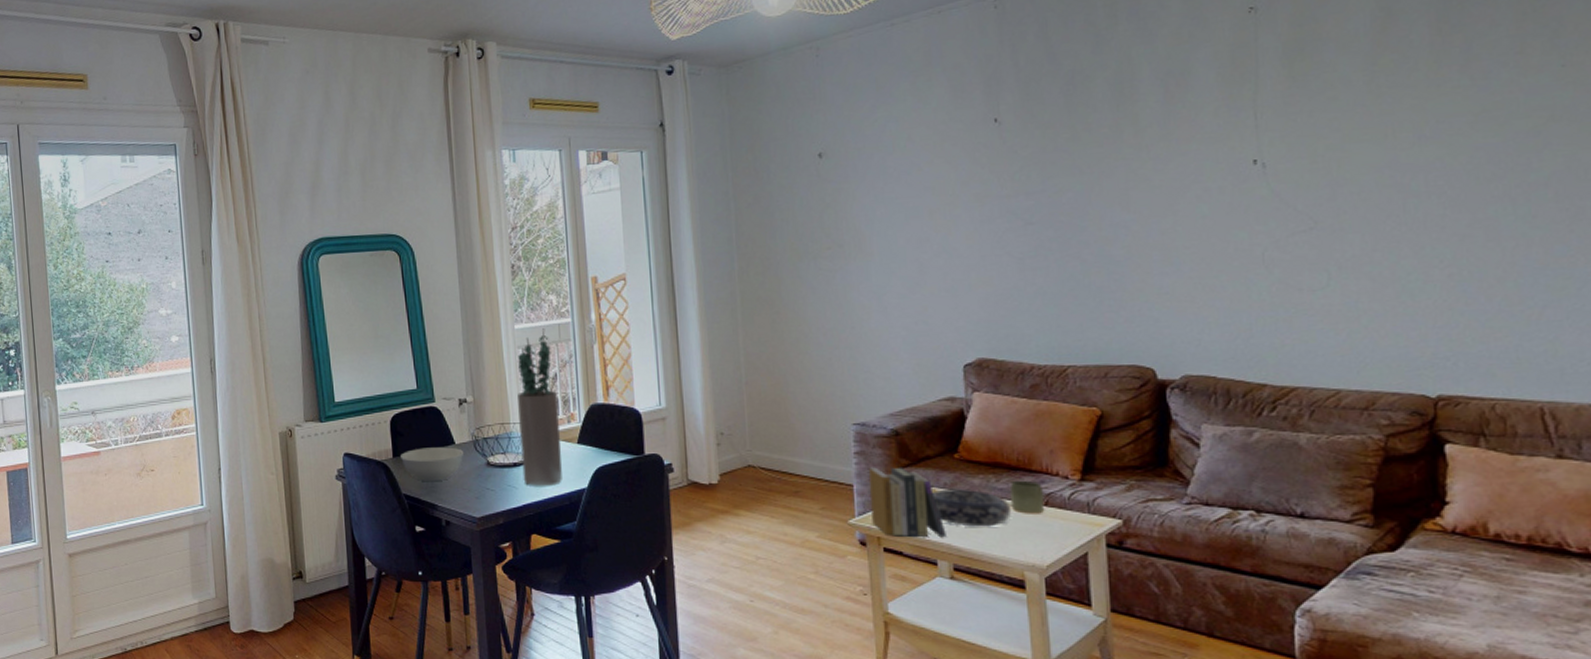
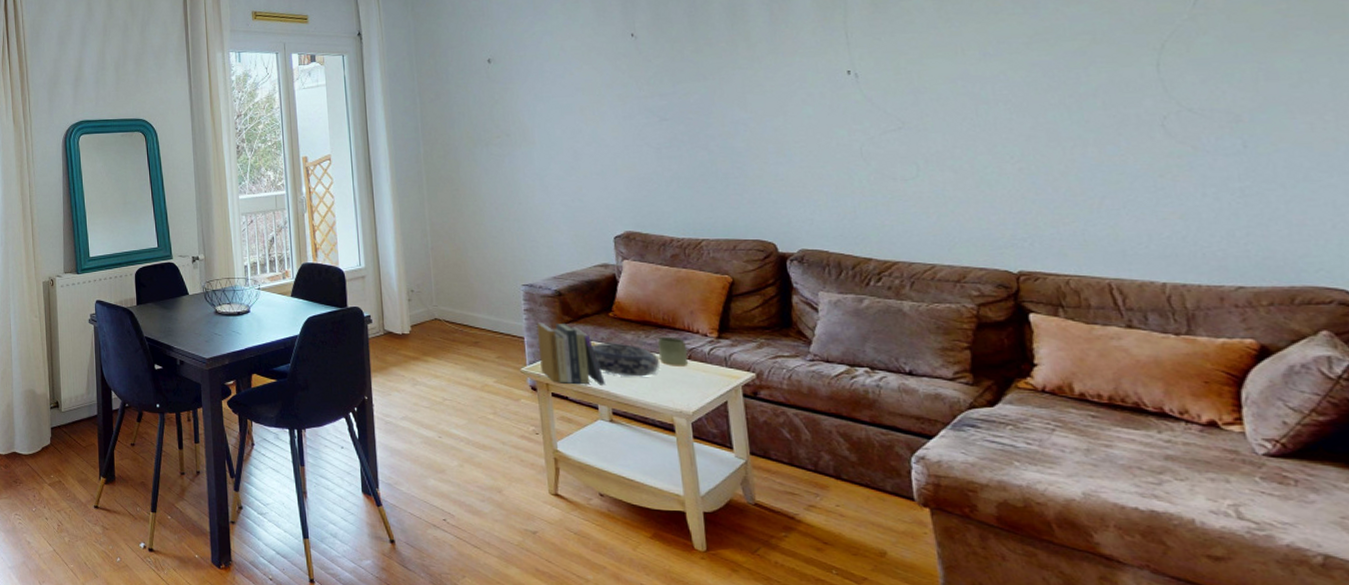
bowl: present [401,447,464,482] -> none [143,297,196,327]
vase: present [517,328,562,487] -> none [241,199,278,334]

